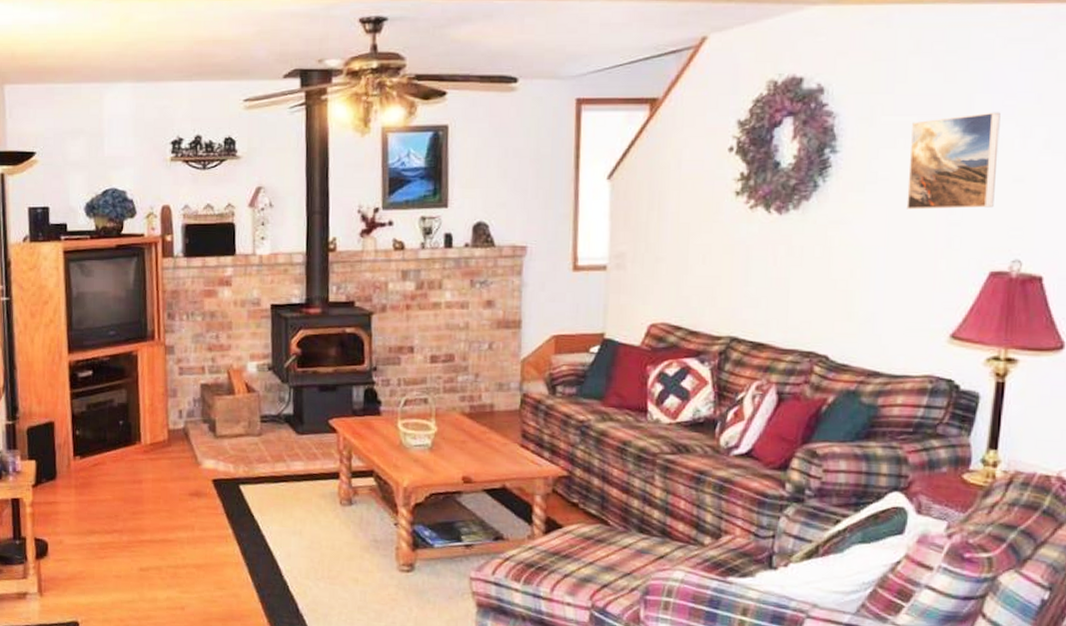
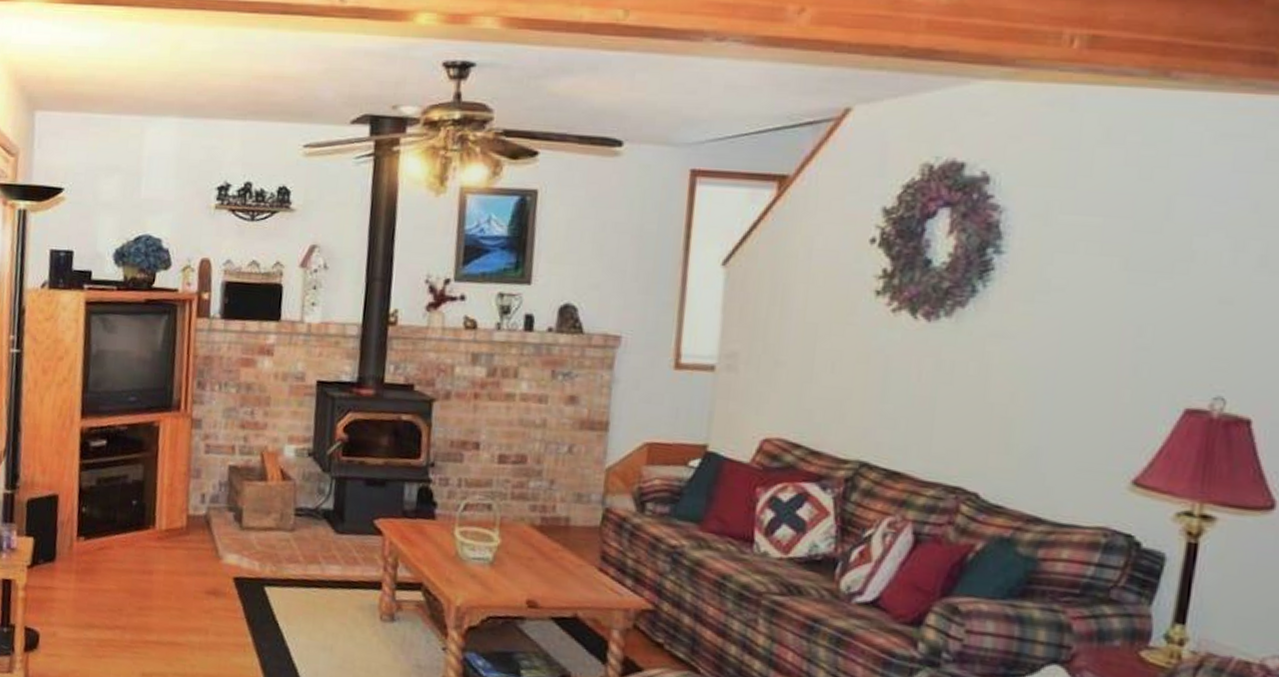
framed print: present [906,112,1001,210] -> none [1084,218,1207,333]

